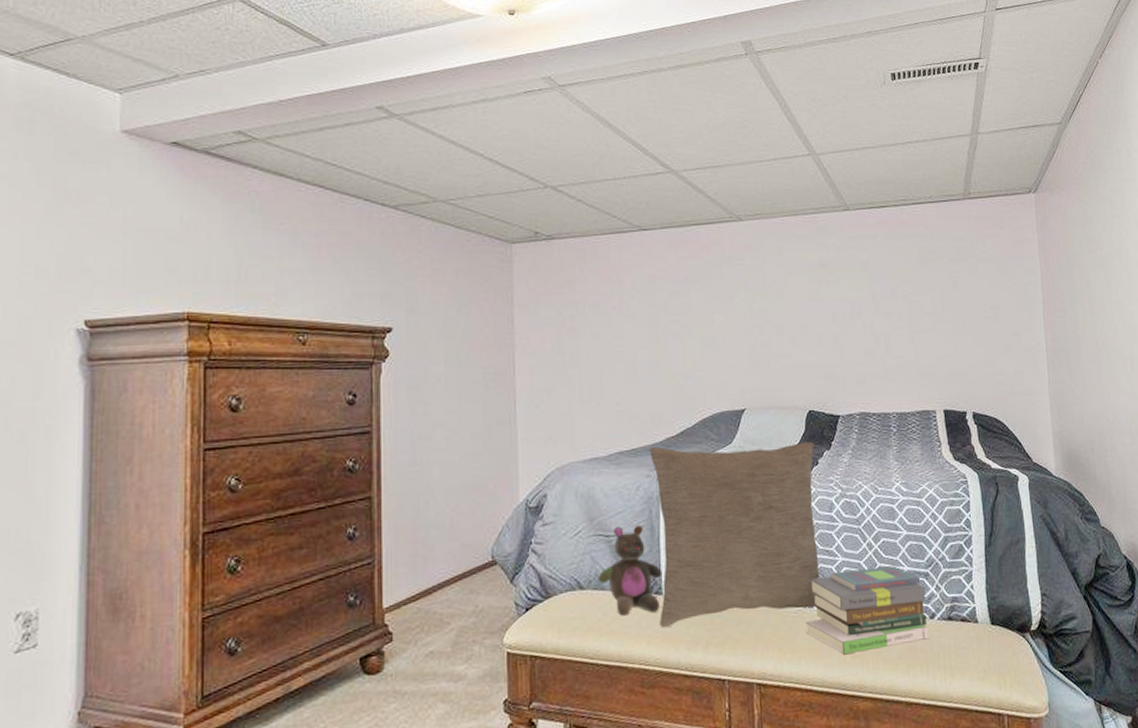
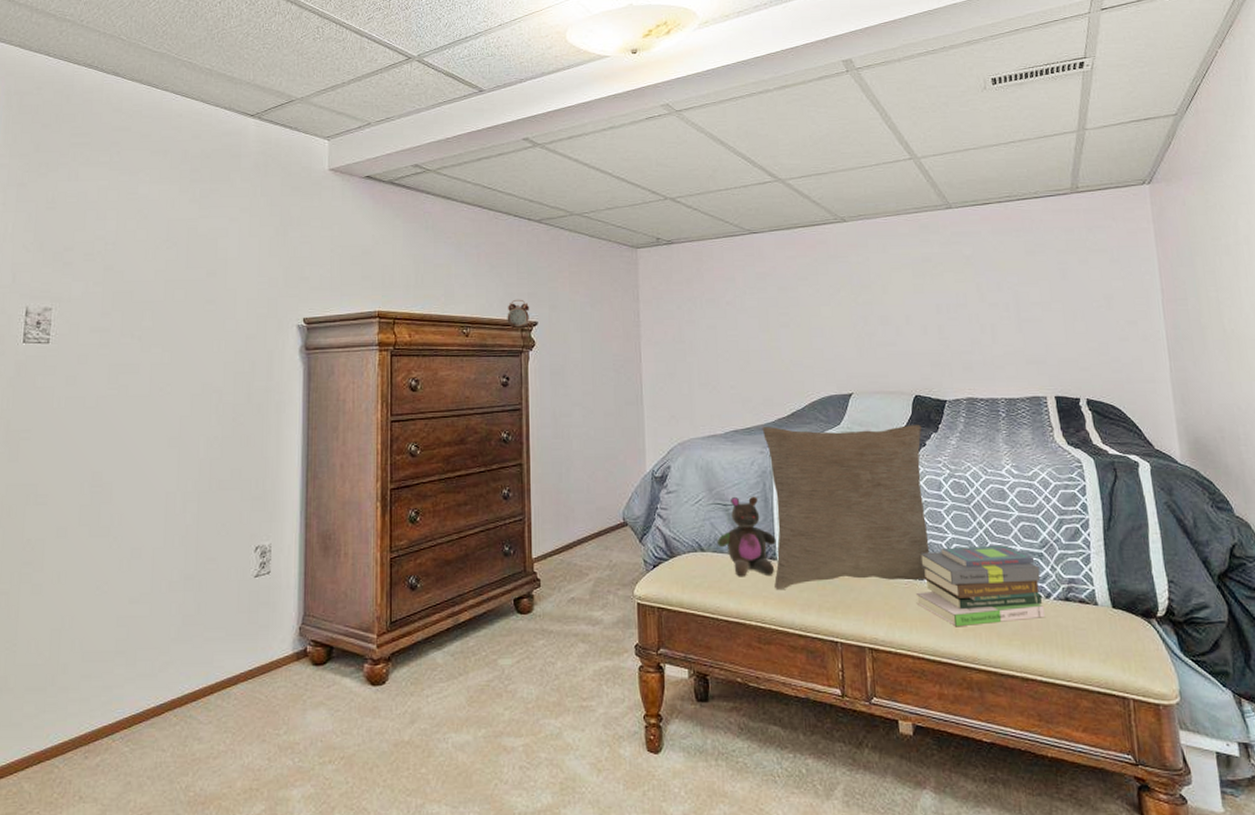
alarm clock: none [354,300,383,337] -> present [507,299,530,330]

